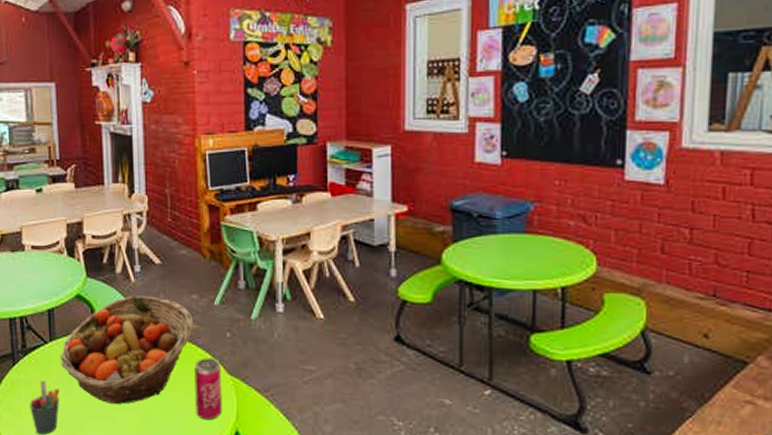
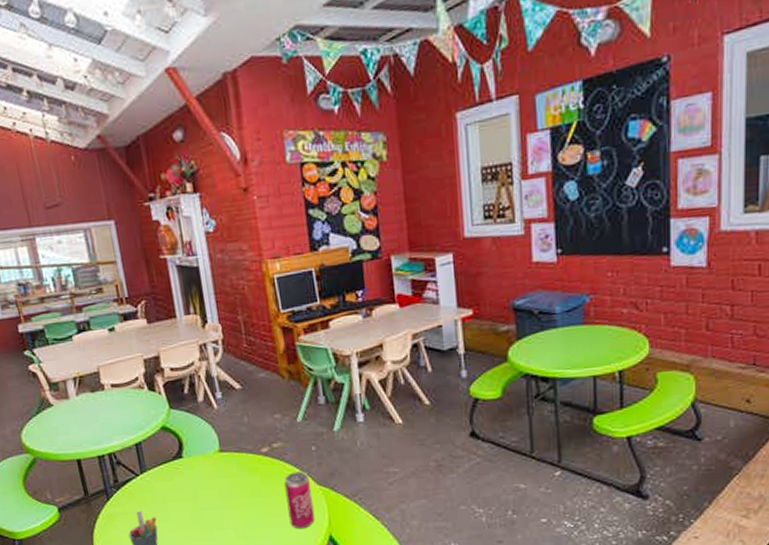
fruit basket: present [59,295,193,404] -> none [152,420,279,525]

